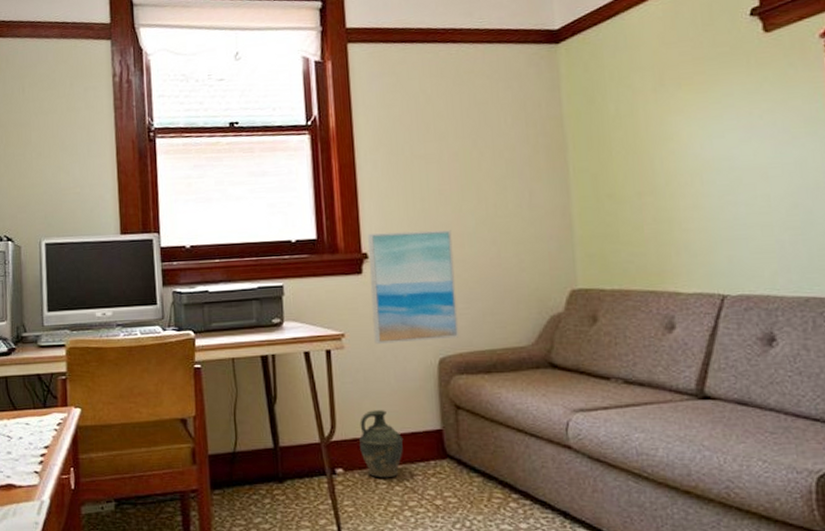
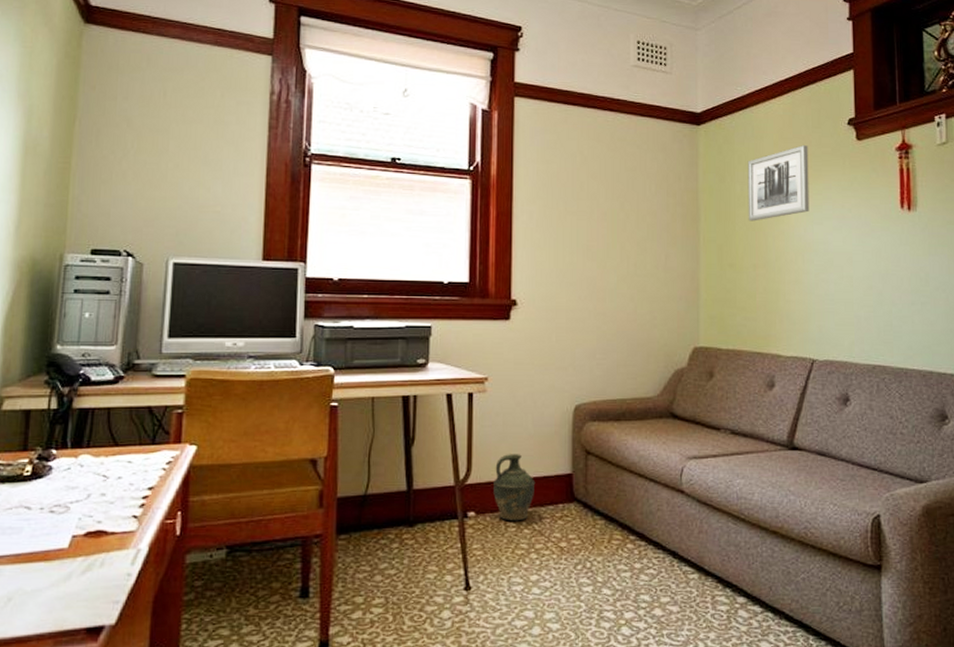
wall art: present [367,230,459,344] -> none [516,281,595,389]
wall art: none [621,48,706,144] -> present [747,145,810,221]

